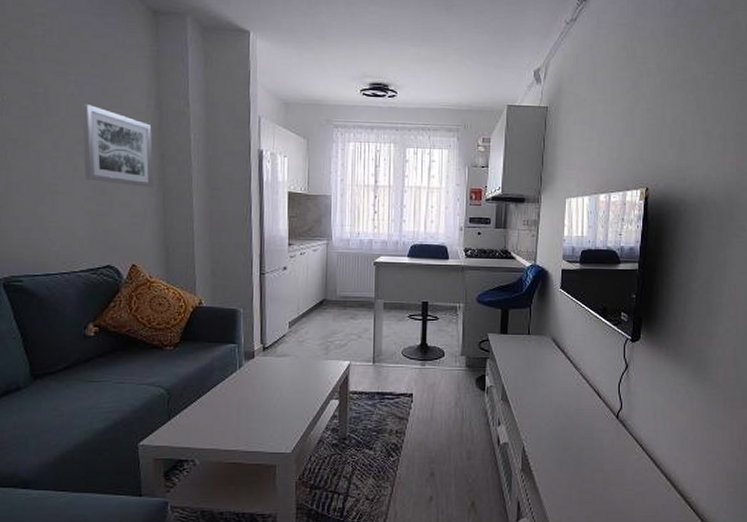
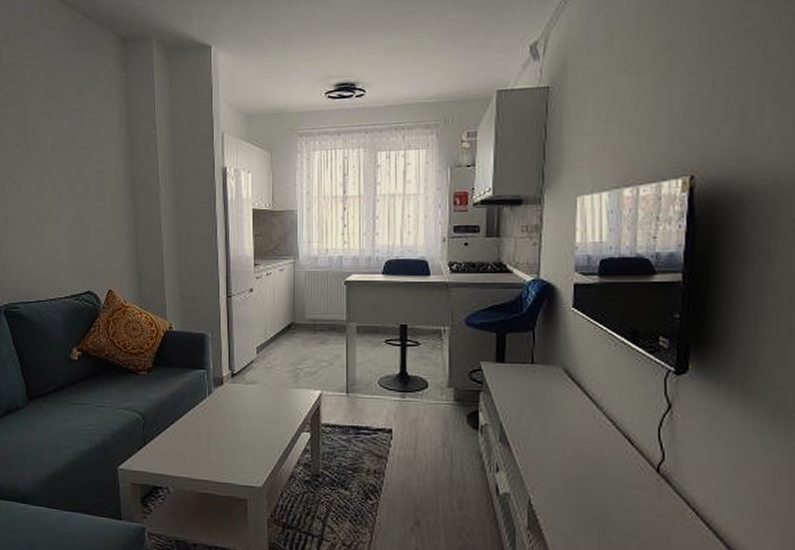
wall art: present [81,103,153,187] -> none [63,136,125,213]

